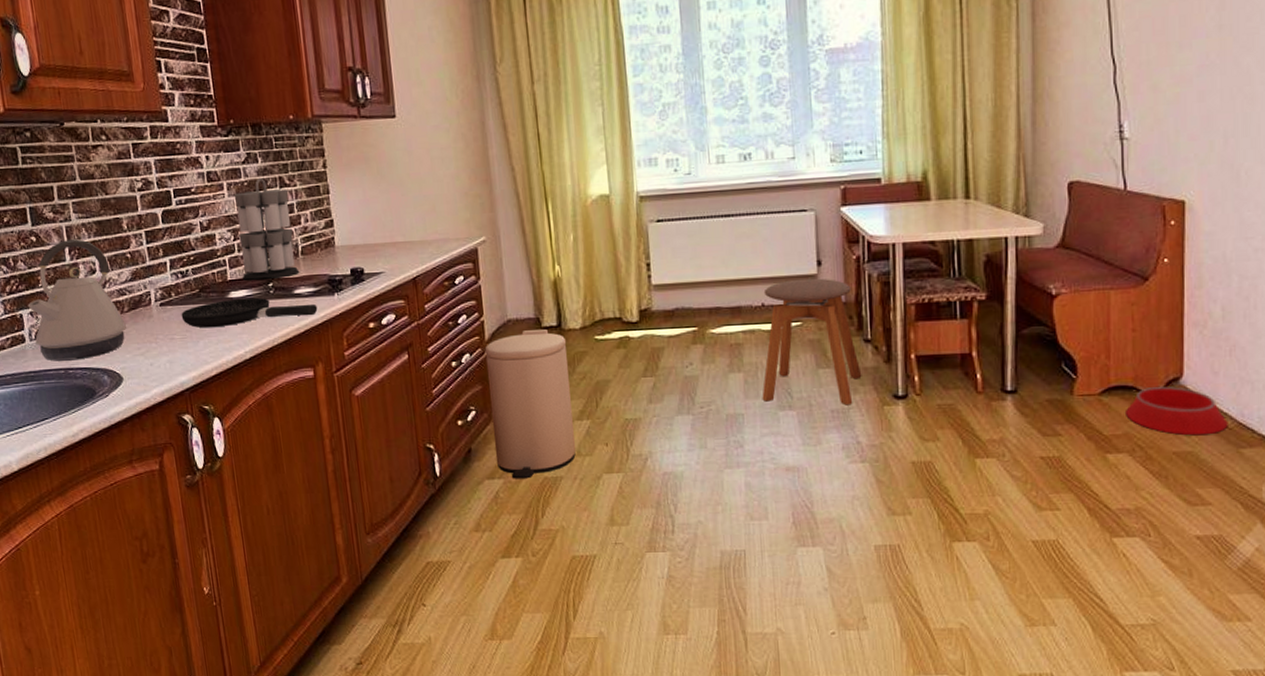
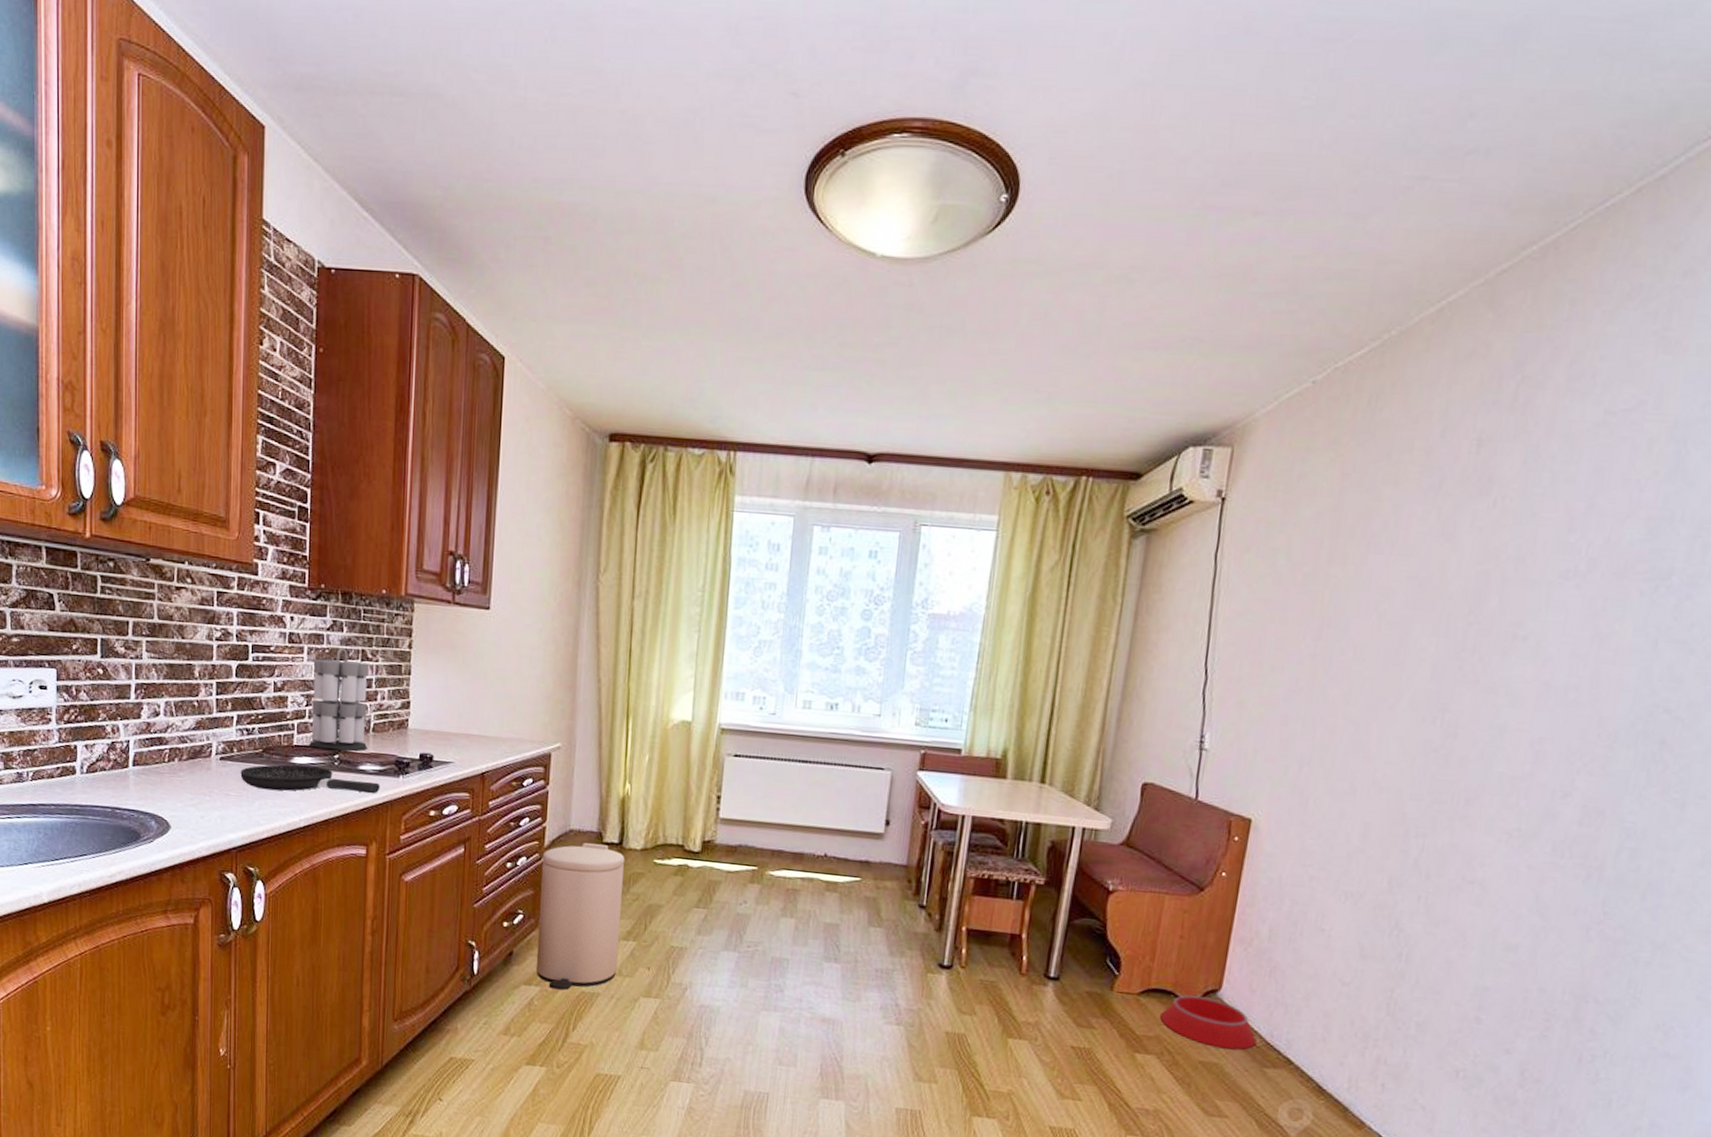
kettle: present [27,239,126,361] -> none [84,677,182,801]
stool: present [762,278,862,406] -> none [809,834,915,967]

